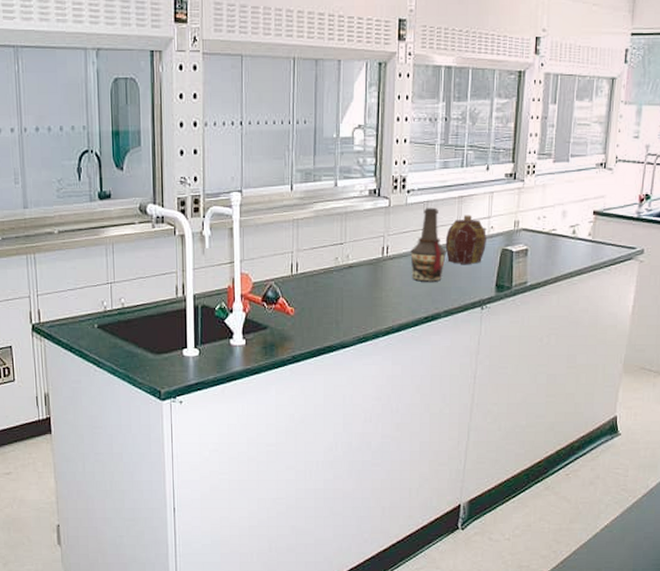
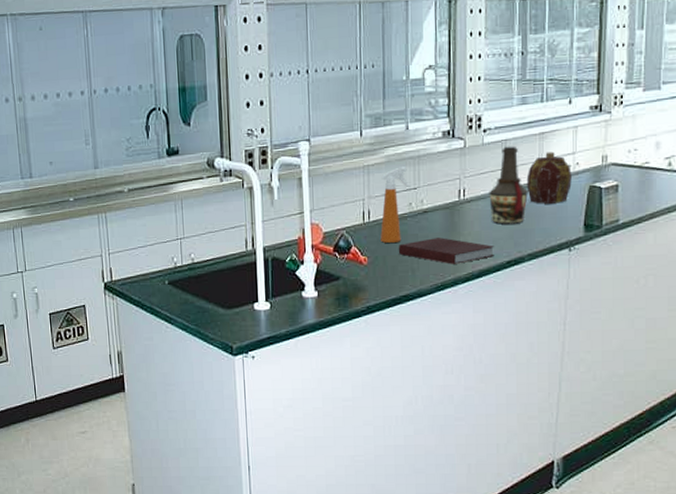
spray bottle: none [307,222,337,295] -> present [380,167,410,243]
notebook: none [323,292,413,318] -> present [398,237,494,264]

